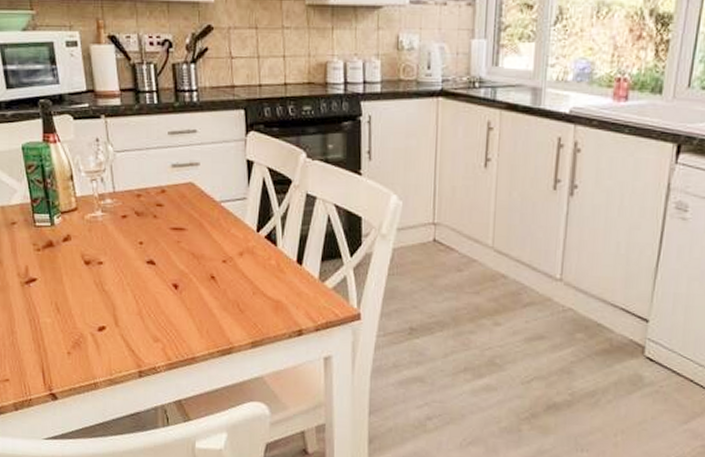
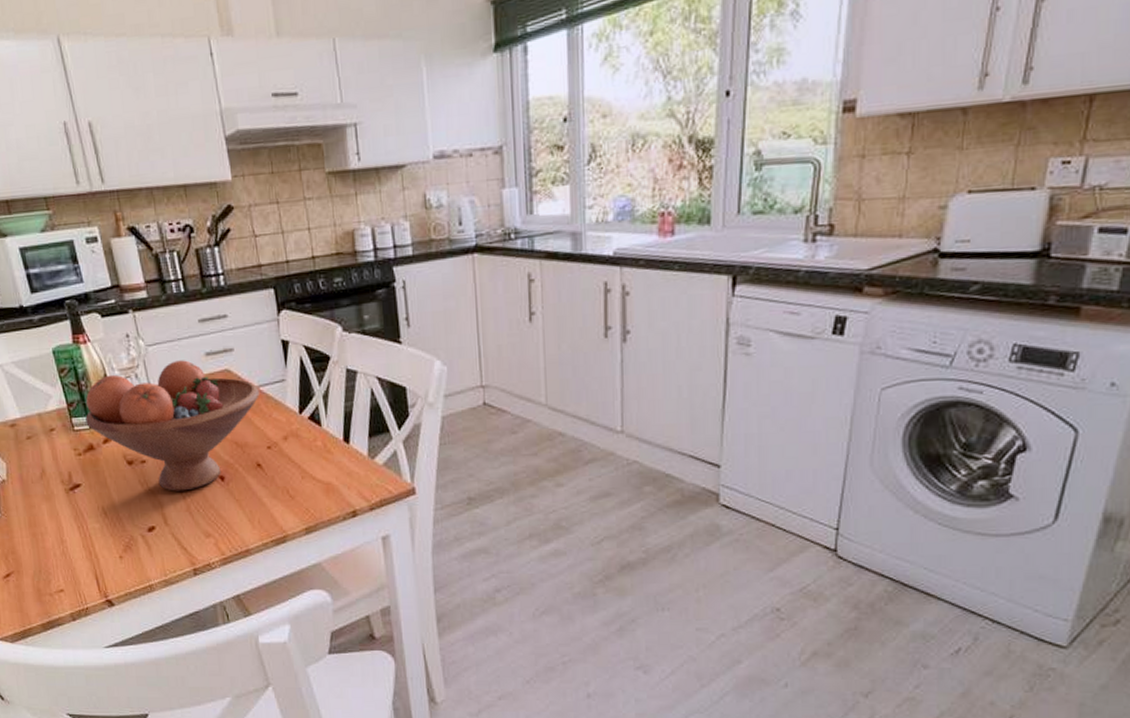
fruit bowl: none [48,169,221,295] -> present [85,360,261,491]

